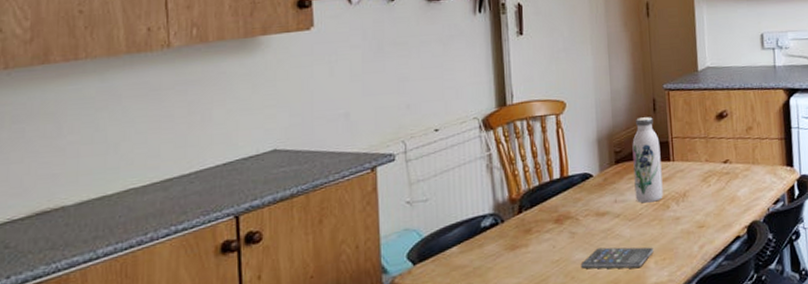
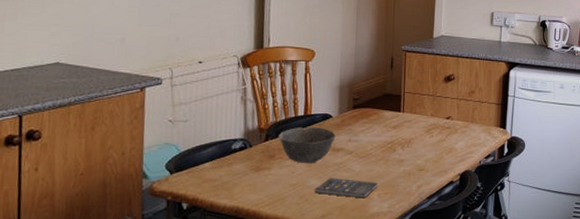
bowl: none [533,189,599,236] -> present [278,126,336,164]
water bottle: present [632,117,663,203] -> none [367,72,393,145]

